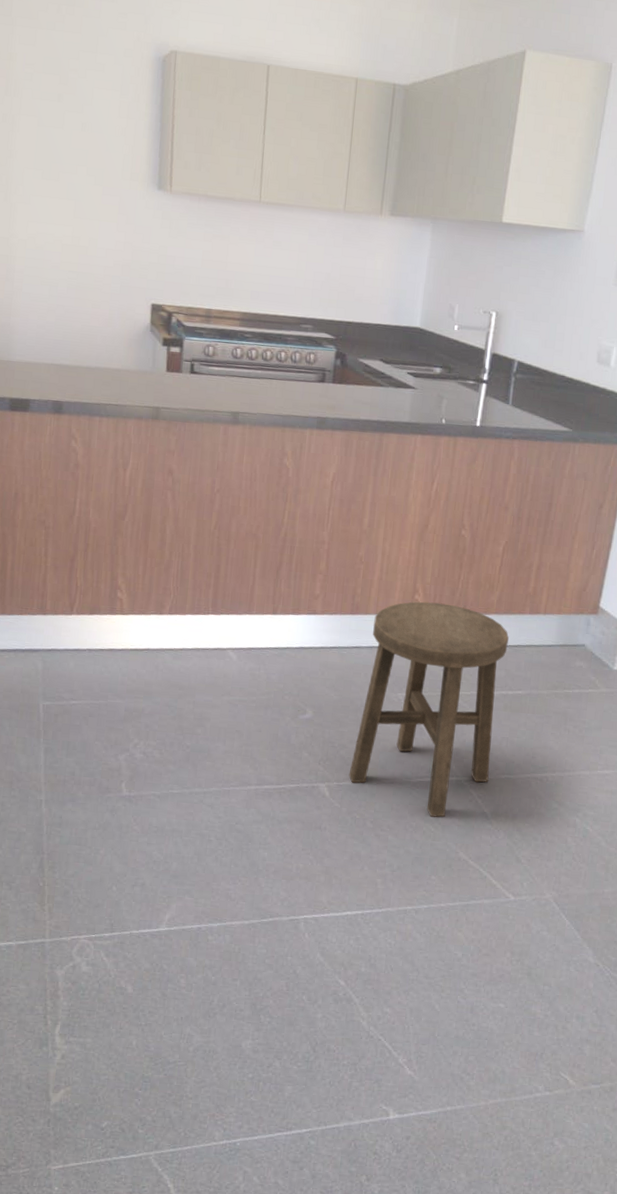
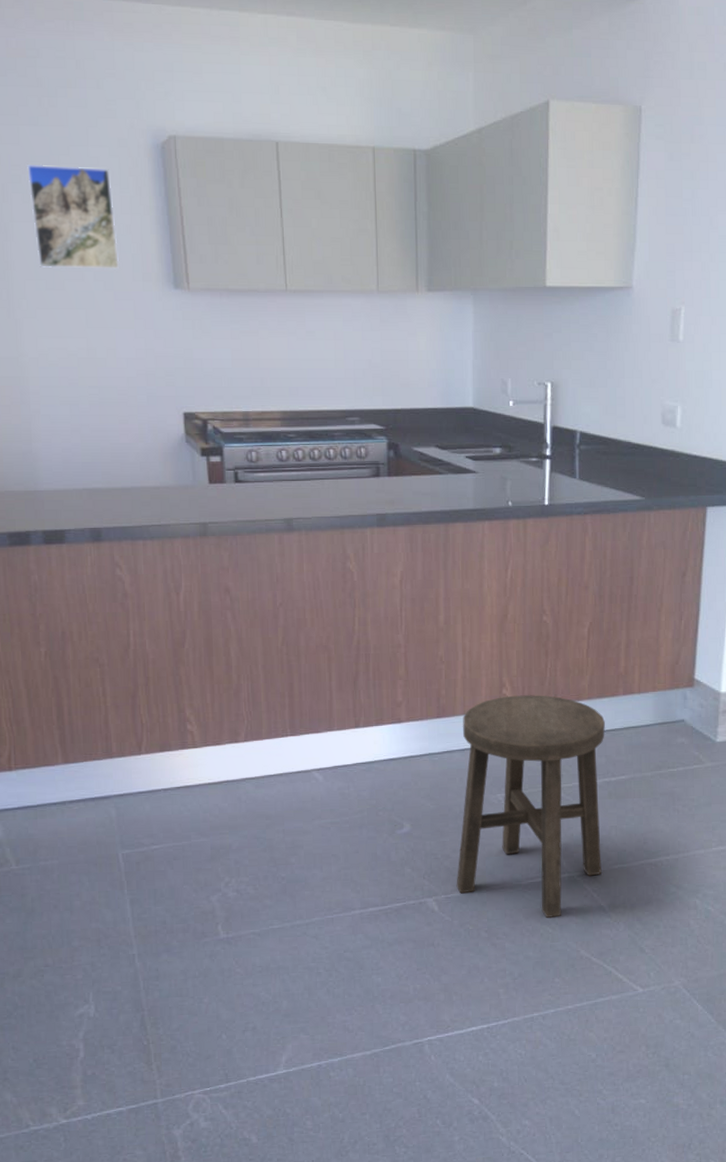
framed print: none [38,65,114,167] -> present [27,164,120,270]

